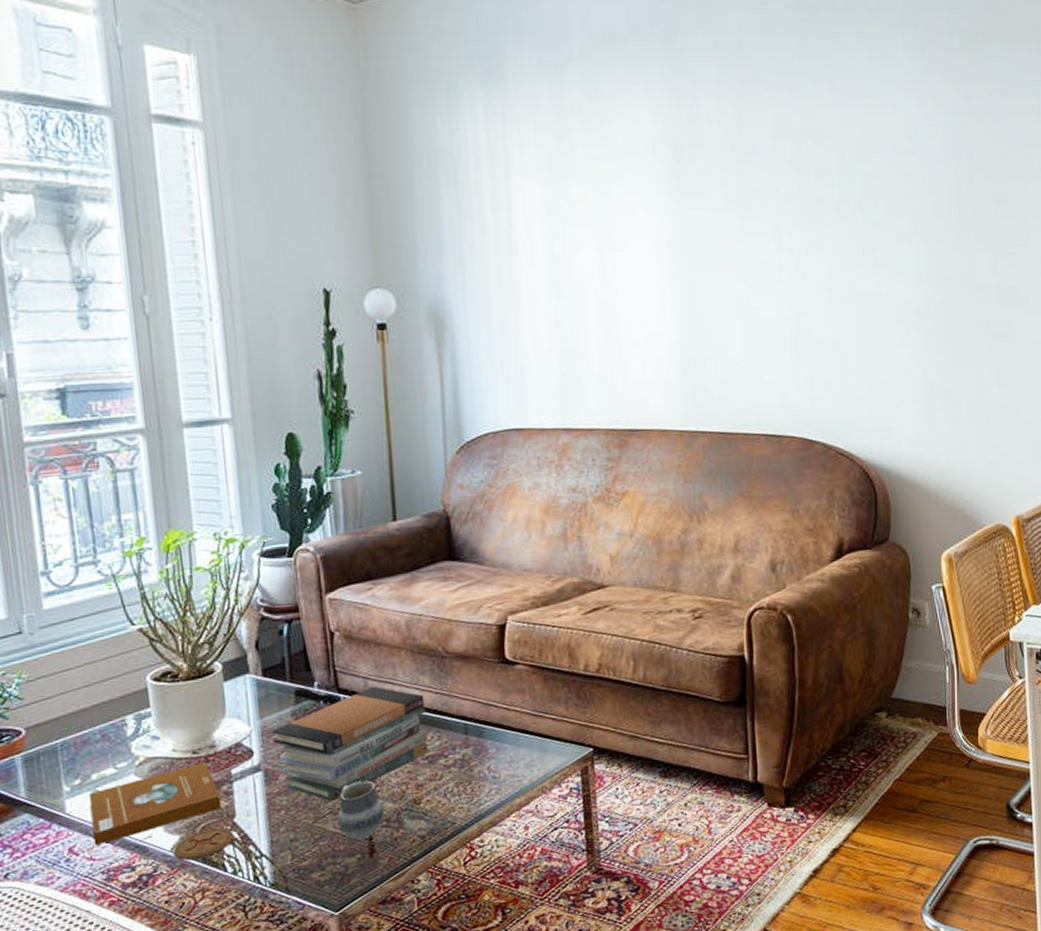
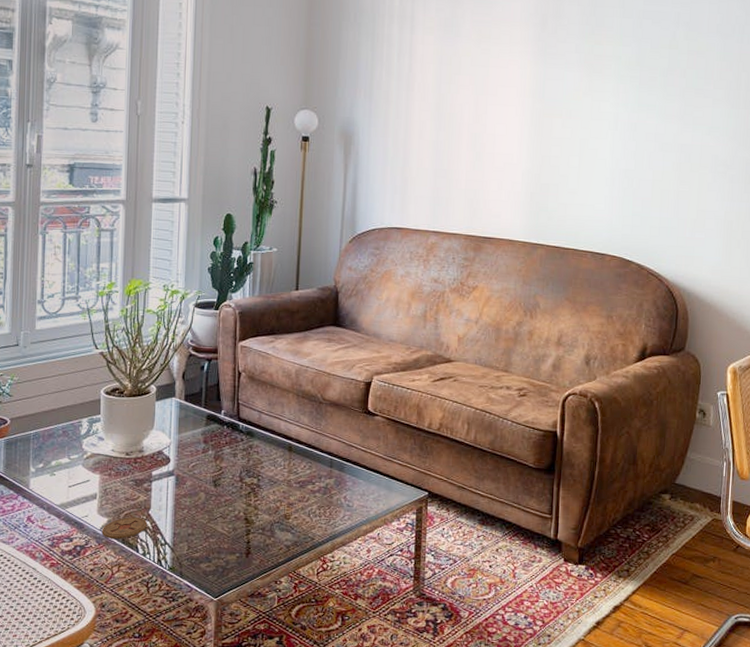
book: present [88,761,222,846] -> none [46,462,142,518]
book stack: present [271,686,428,801] -> none [185,419,303,507]
cup: present [337,780,385,840] -> none [225,494,261,542]

